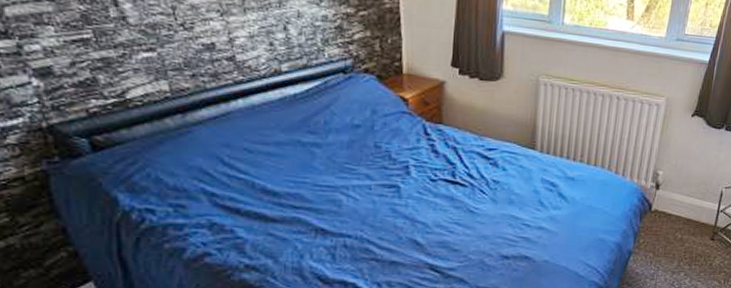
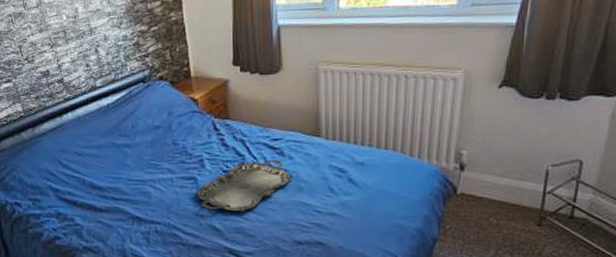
serving tray: none [396,170,504,224] -> present [195,159,292,212]

